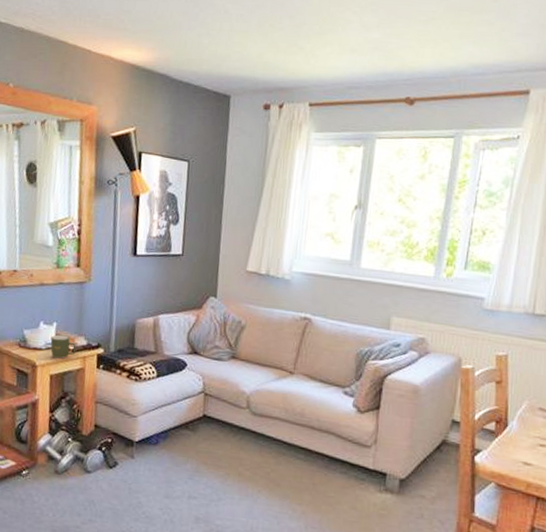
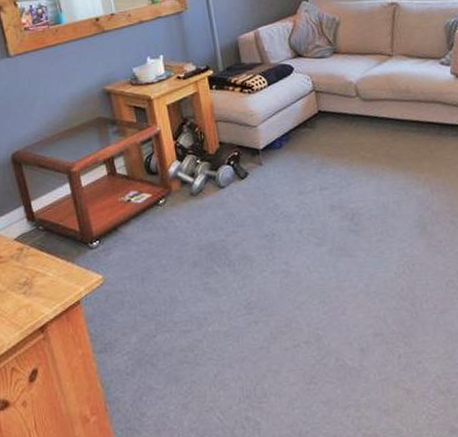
mug: present [50,334,76,359] -> none [160,65,187,89]

